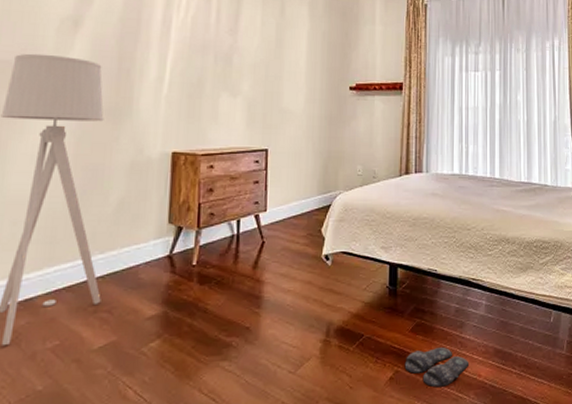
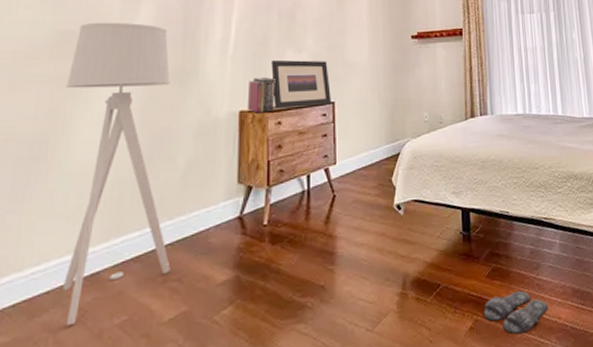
books: none [179,120,209,156] -> present [247,77,275,113]
picture frame: none [205,102,265,153] -> present [271,59,332,110]

